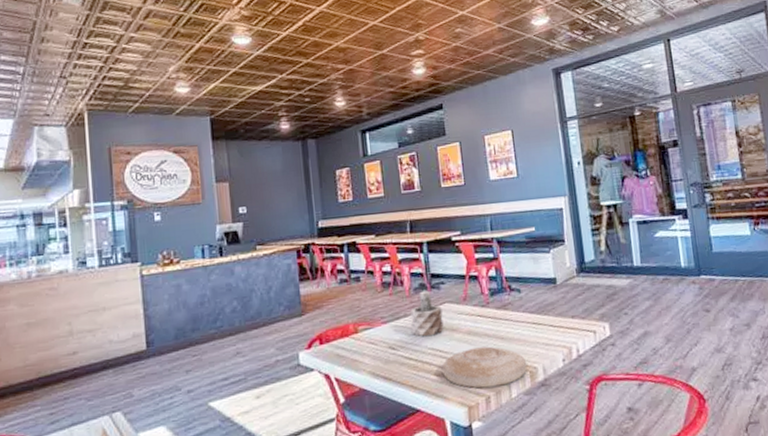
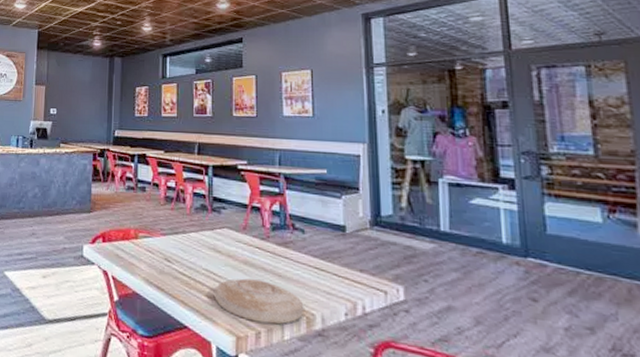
succulent plant: present [410,290,444,336] -> none [189,212,220,258]

